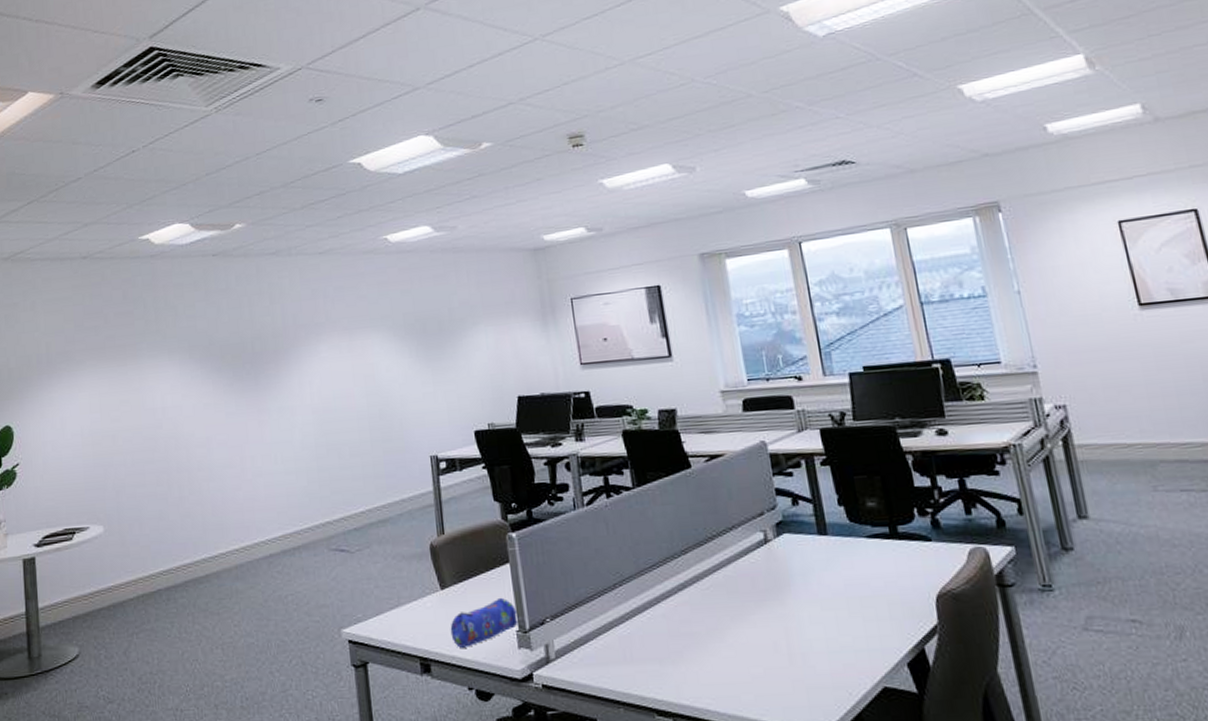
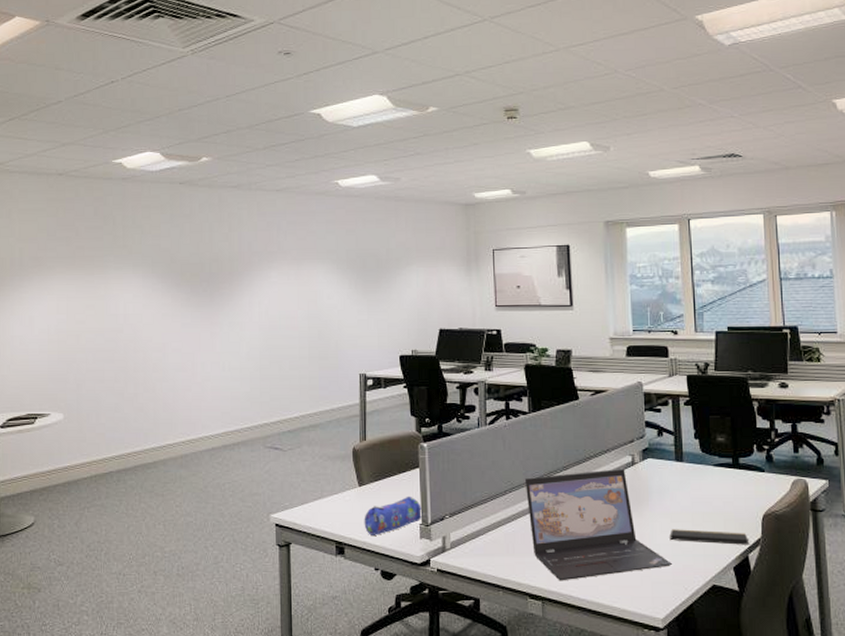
laptop: none [636,547,830,692] -> present [524,468,673,581]
notepad: none [821,618,928,644] -> present [669,529,751,553]

